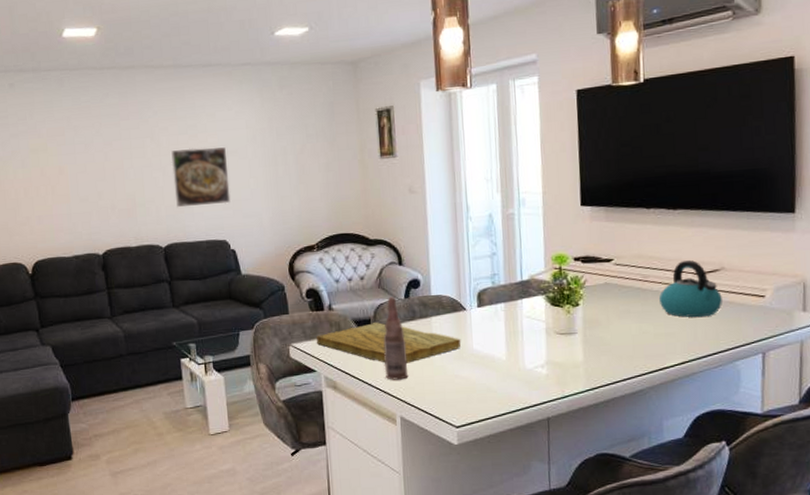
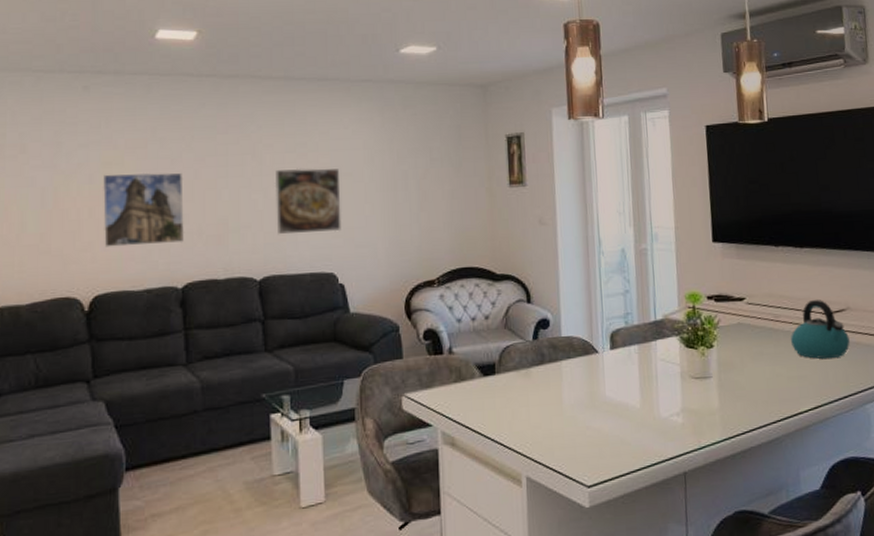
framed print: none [32,155,101,221] -> present [102,172,185,247]
cutting board: present [315,322,461,363] -> none [433,367,593,415]
bottle: present [383,296,409,380] -> none [509,338,536,434]

